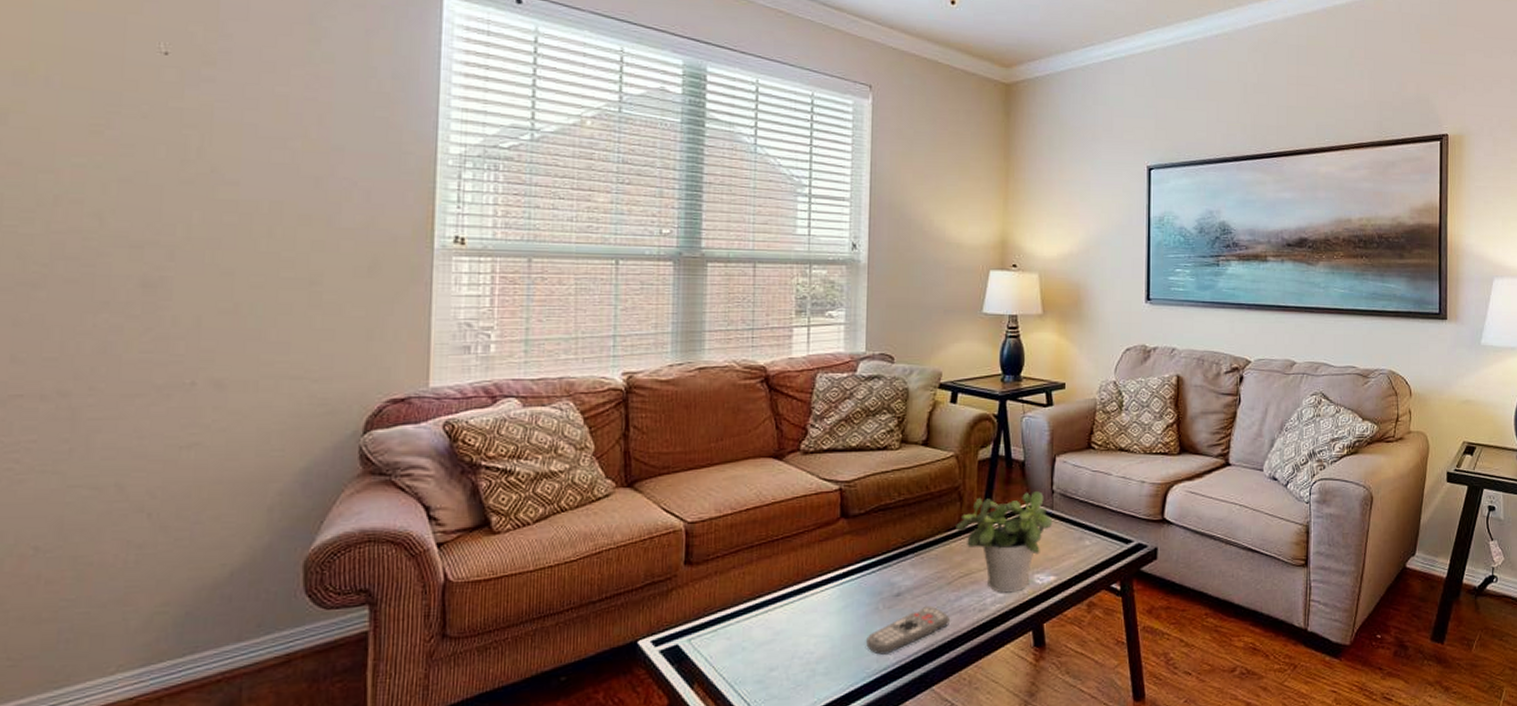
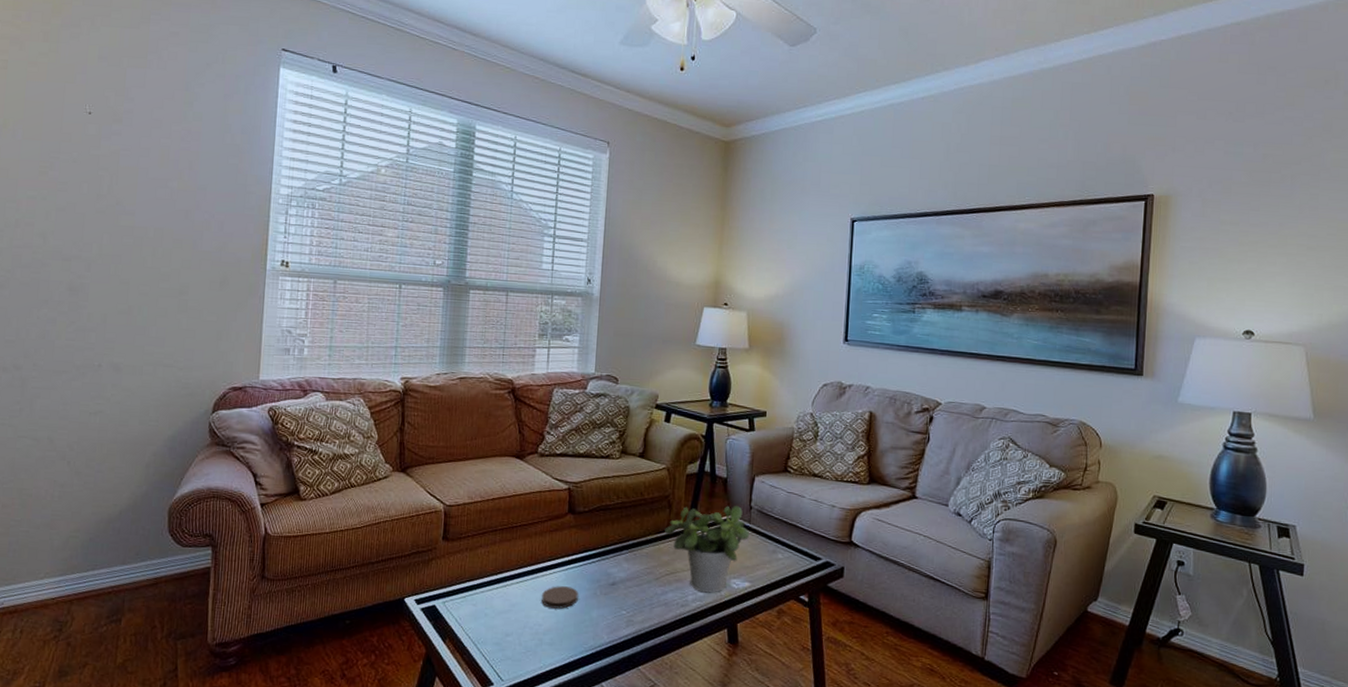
coaster: none [812,603,857,632] -> present [541,586,578,609]
remote control: present [866,607,949,655] -> none [585,597,656,634]

